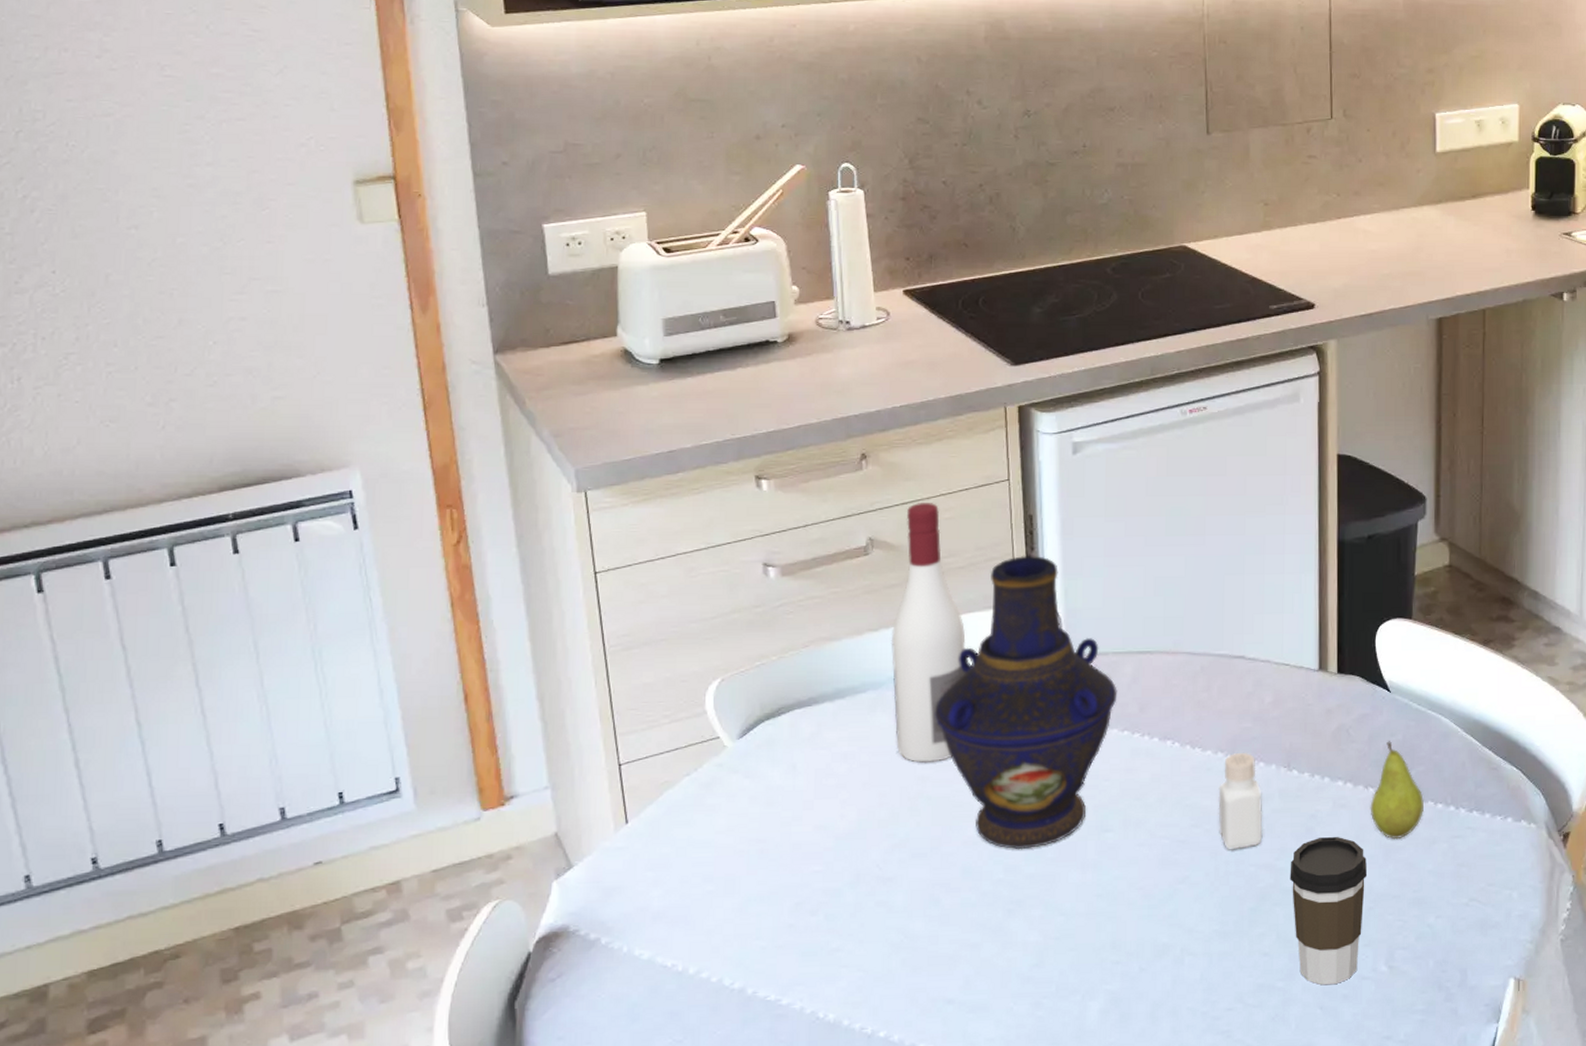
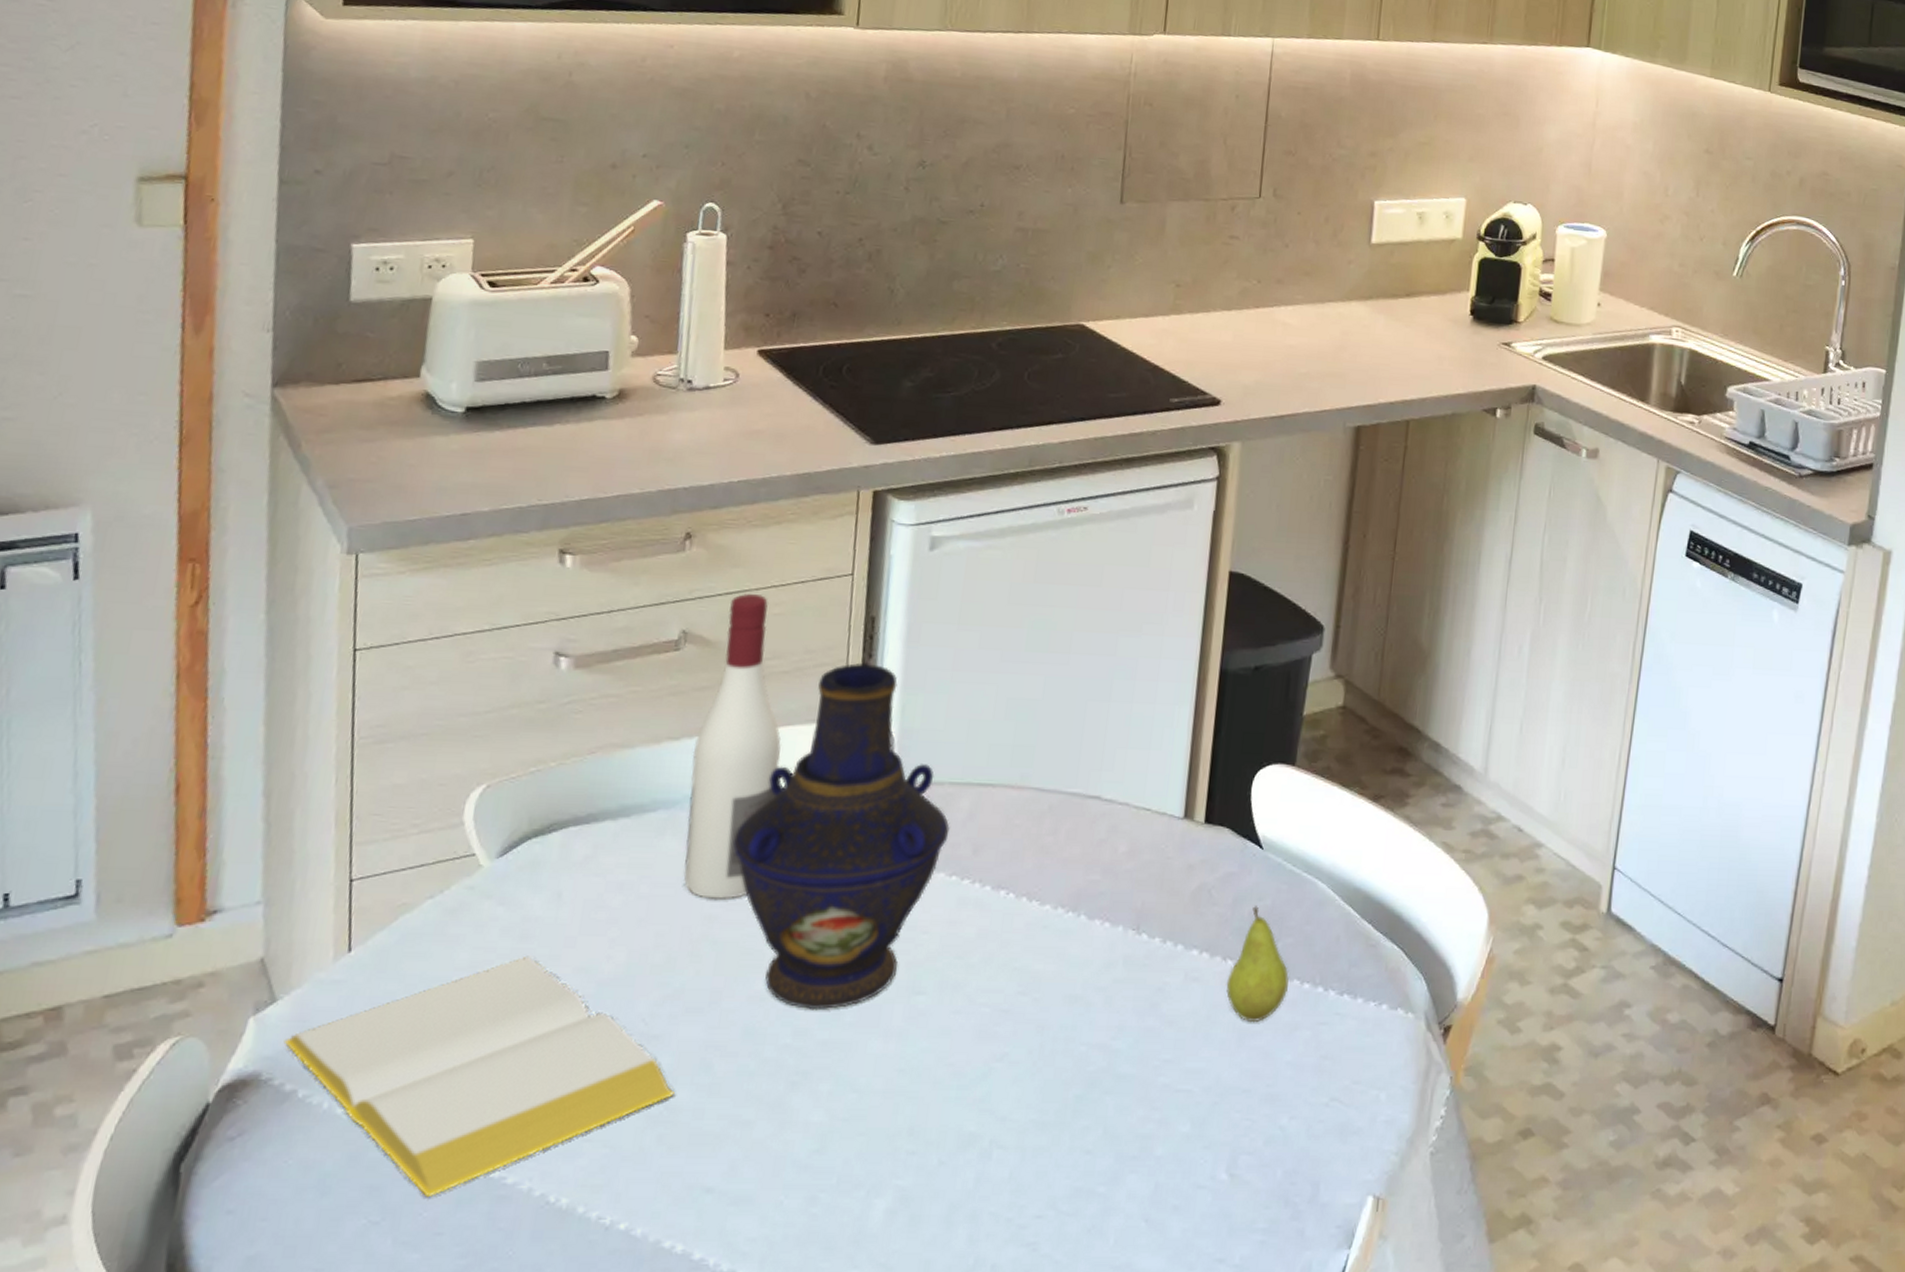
notepad: none [583,818,911,1019] -> present [283,955,674,1198]
pepper shaker: present [1218,752,1263,850] -> none [1049,909,1104,1025]
coffee cup: present [1290,837,1367,985] -> none [1125,1016,1217,1192]

